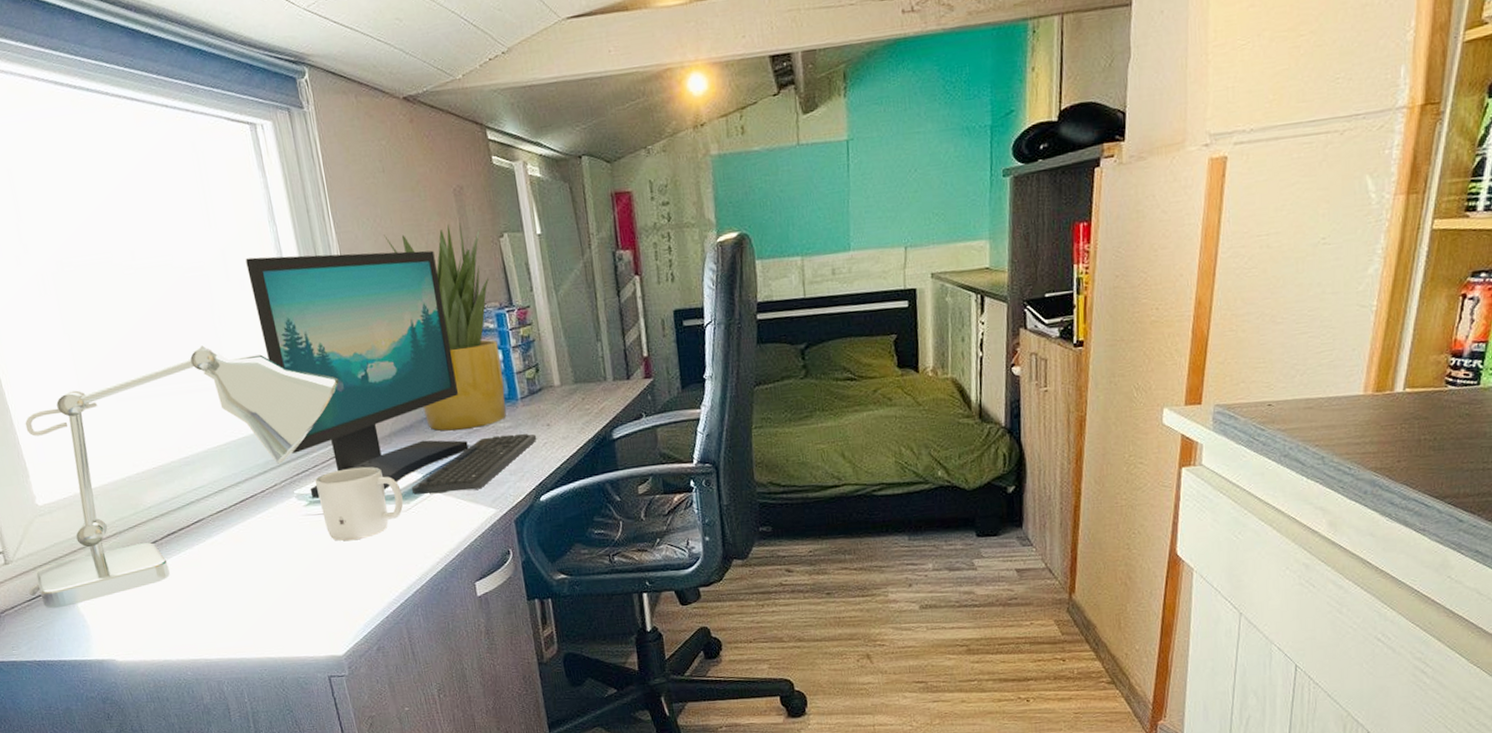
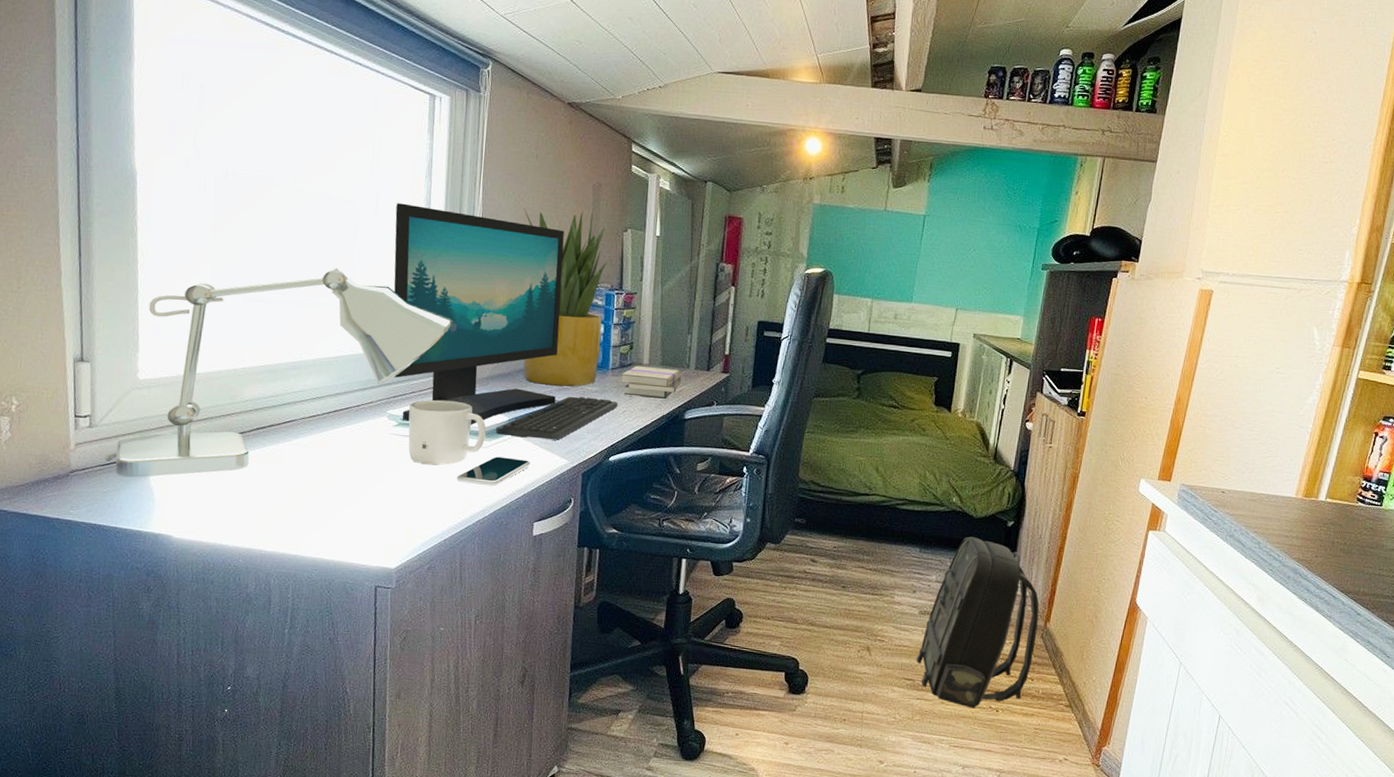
smartphone: none [383,516,458,554] -> present [456,456,531,487]
books: none [533,385,602,424] -> present [621,365,682,399]
backpack: none [925,512,1062,702] -> present [916,536,1039,709]

